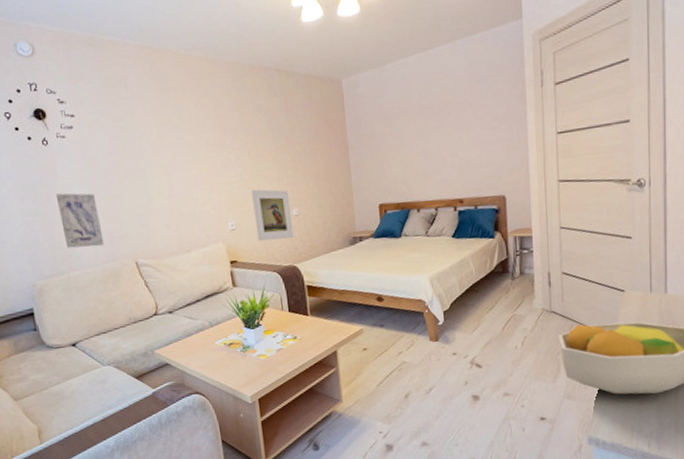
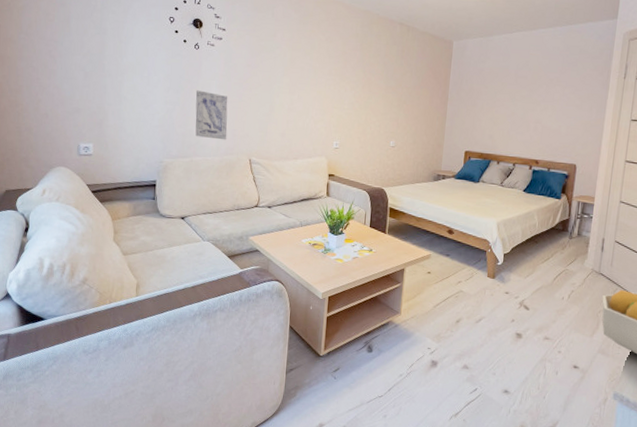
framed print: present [251,189,294,241] -> none [356,117,390,166]

